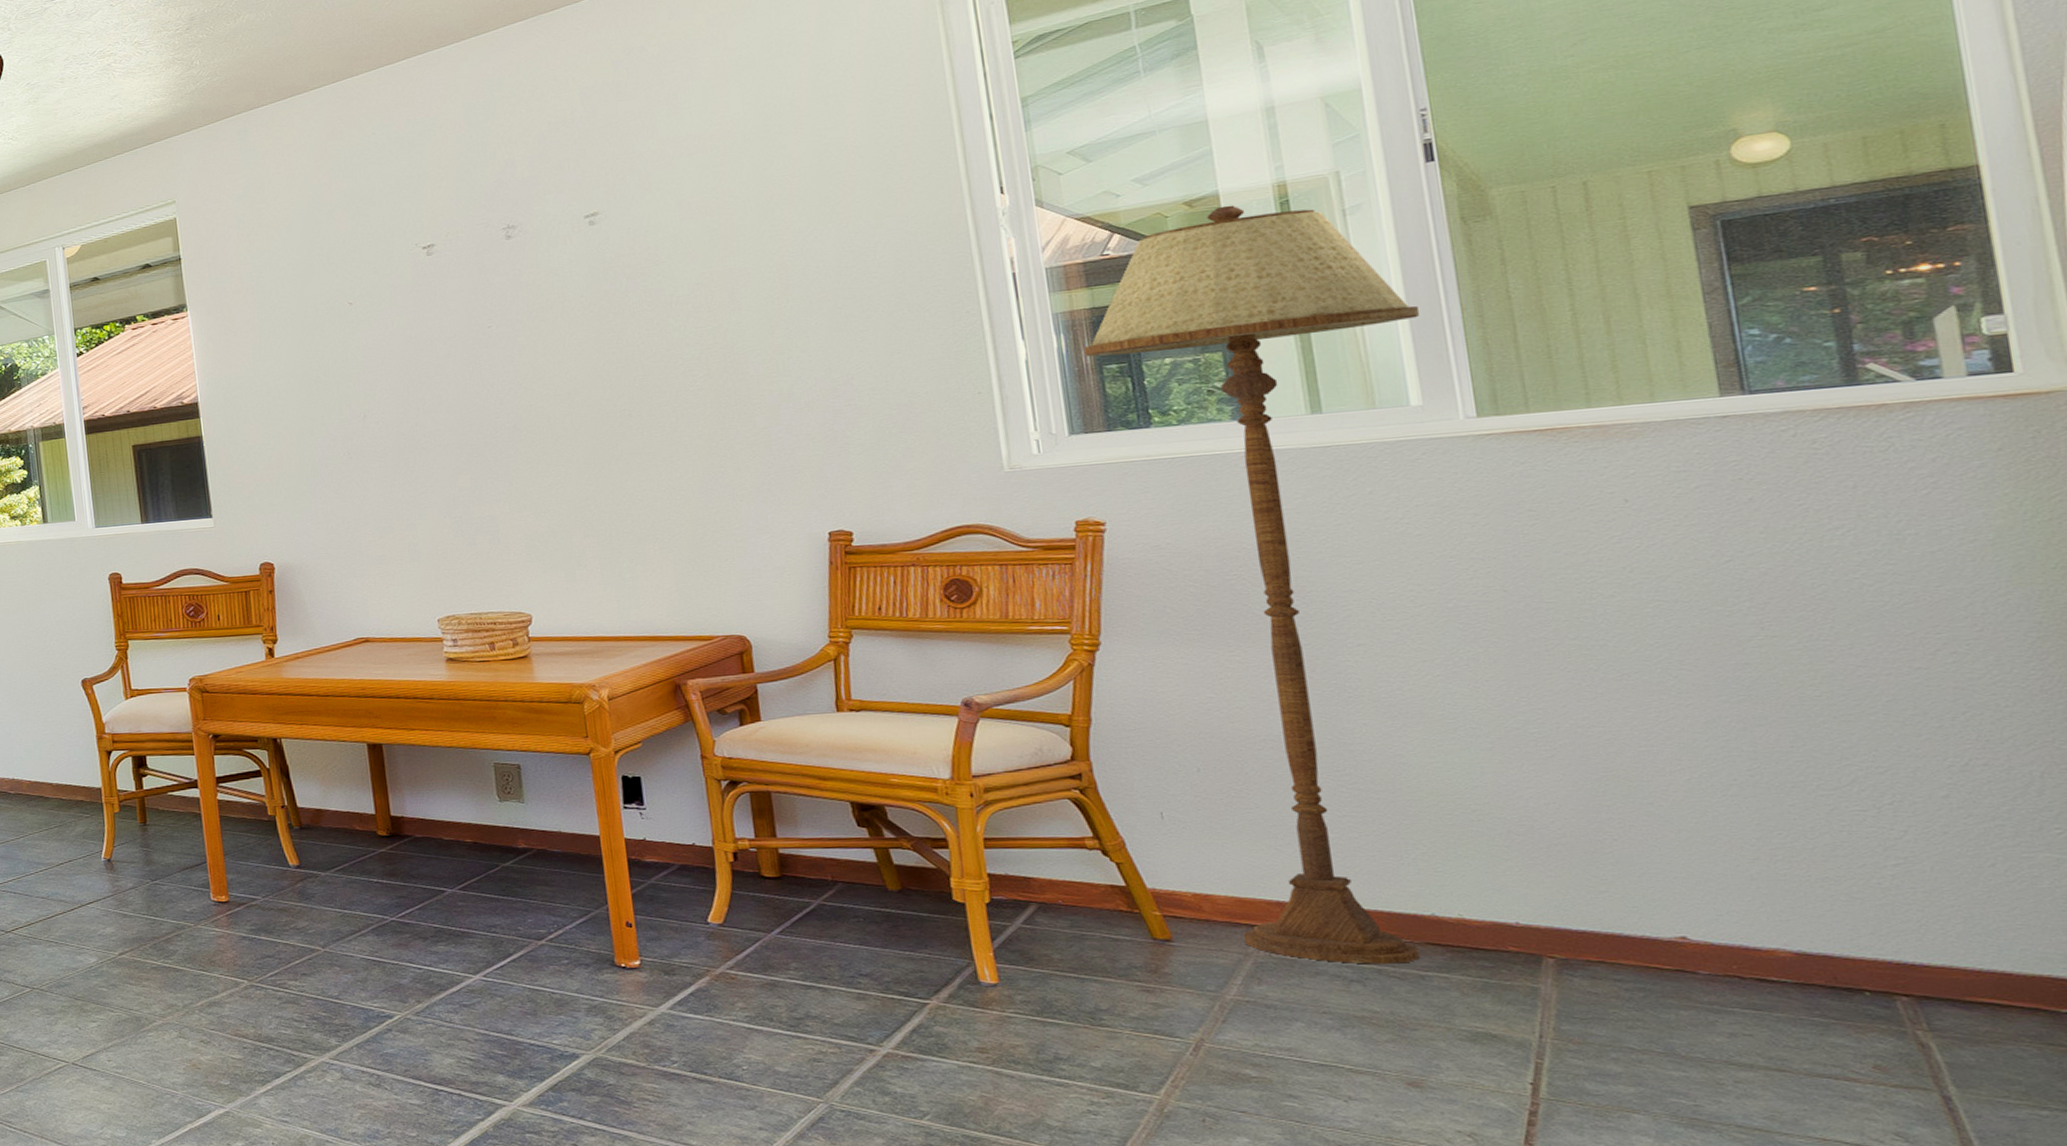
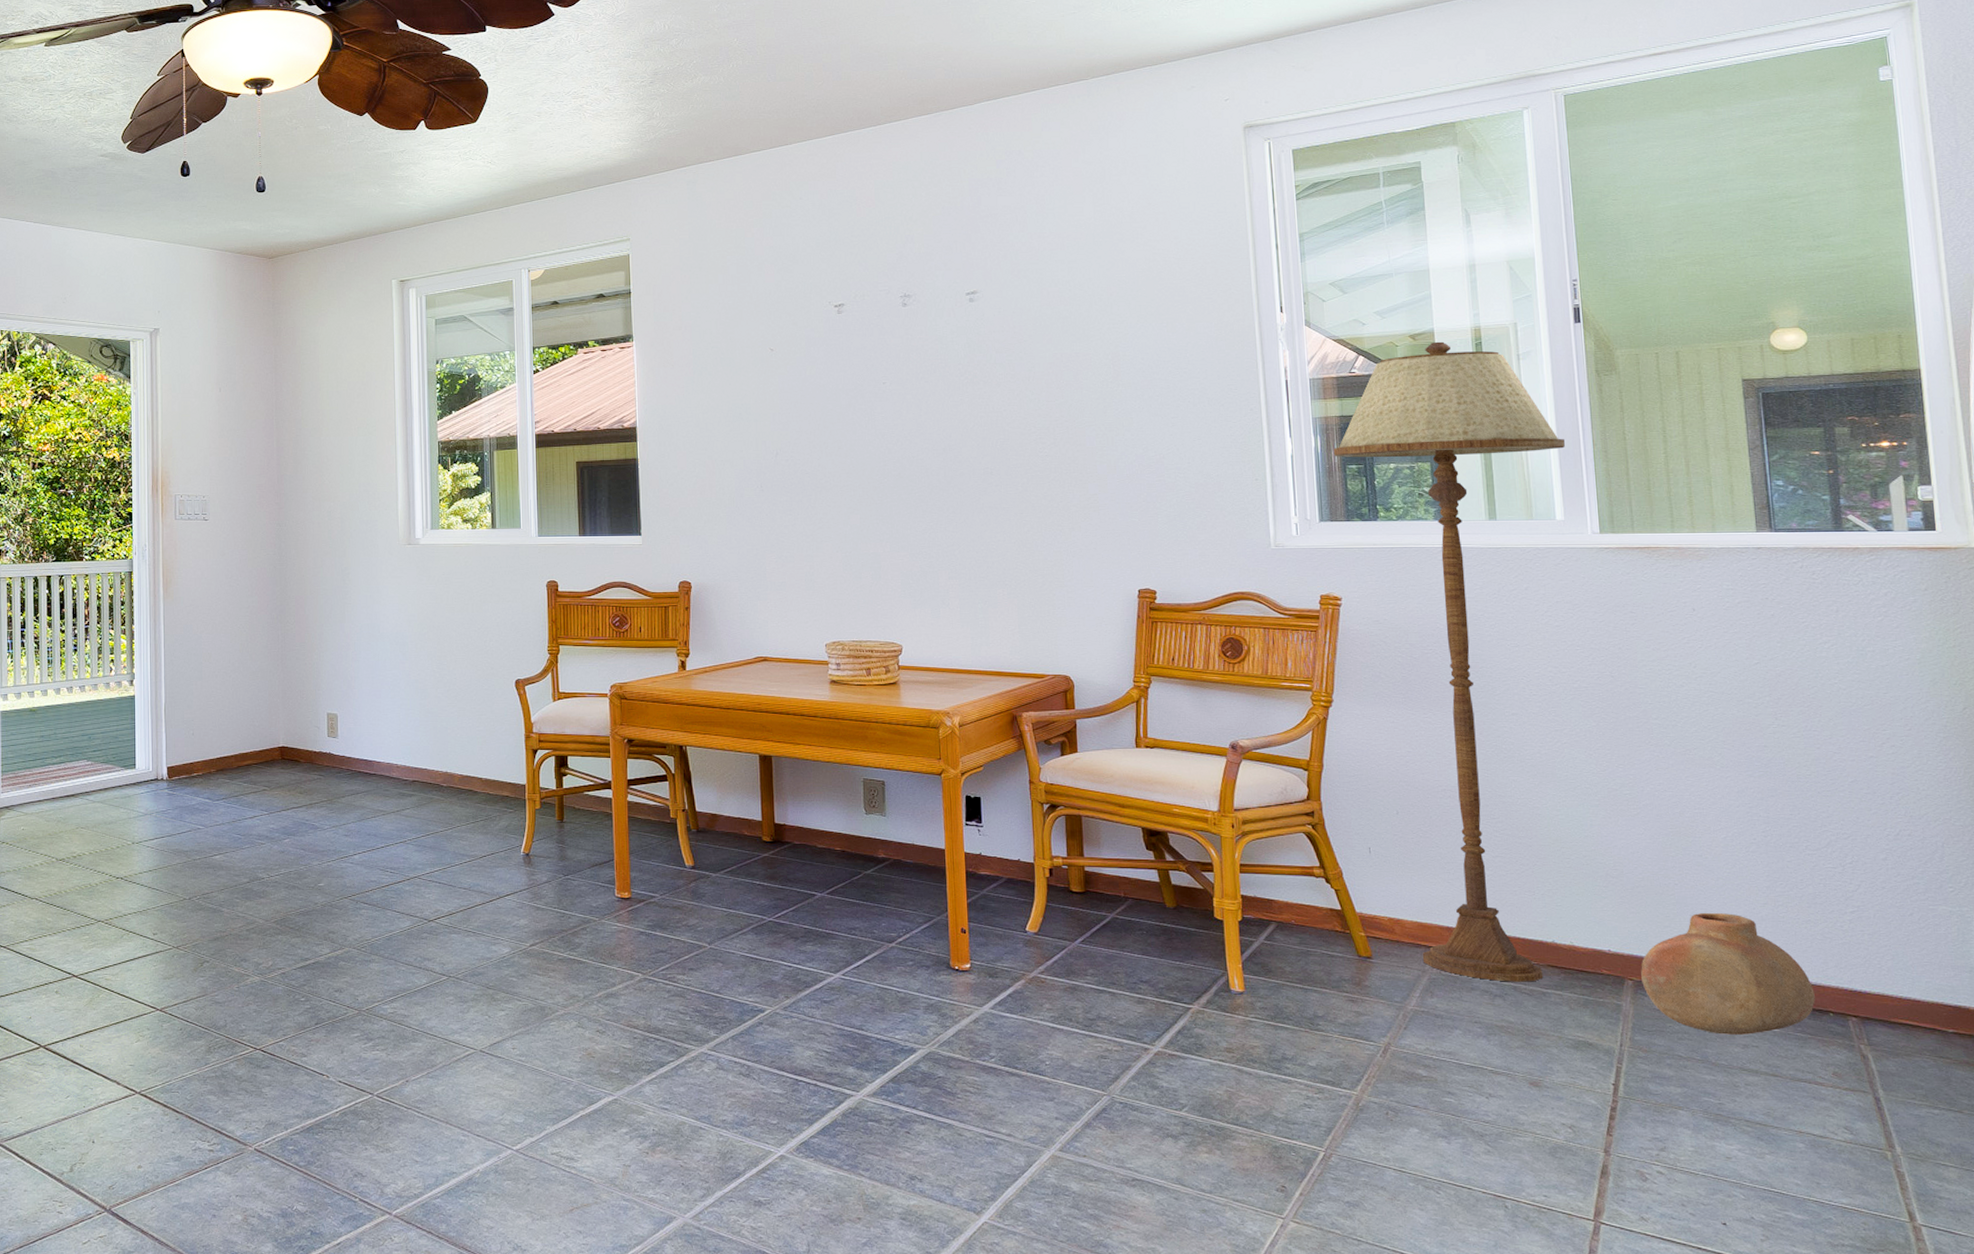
vase: none [1566,872,1841,1021] -> present [1641,912,1815,1035]

